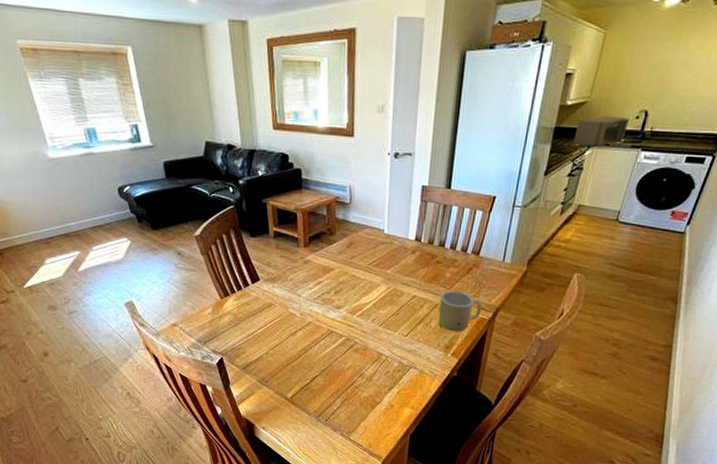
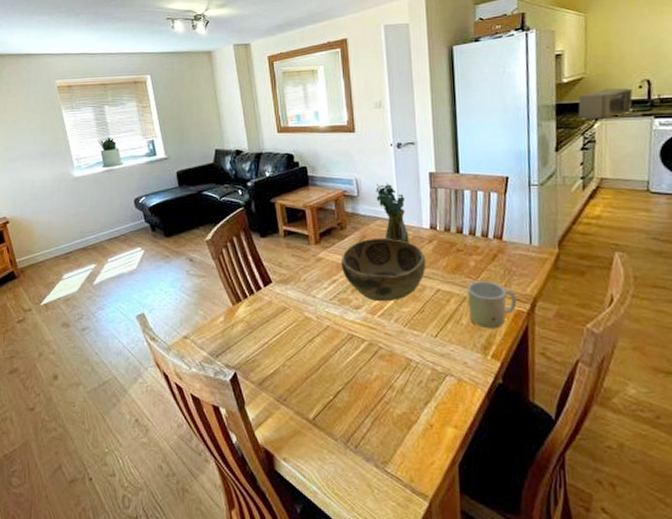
planter: none [74,115,104,152] -> present [98,136,123,169]
decorative bowl: none [327,245,407,304] -> present [341,237,426,302]
vase: none [367,192,395,252] -> present [375,183,409,243]

